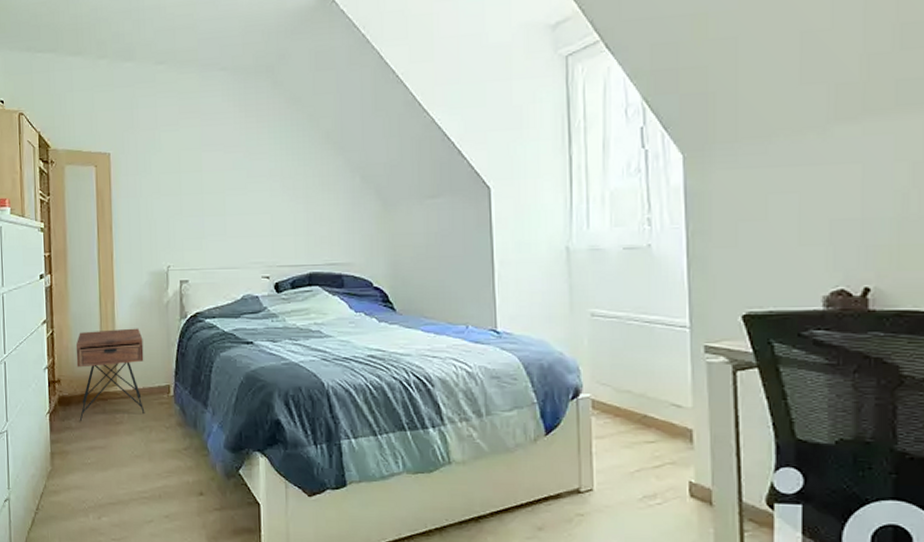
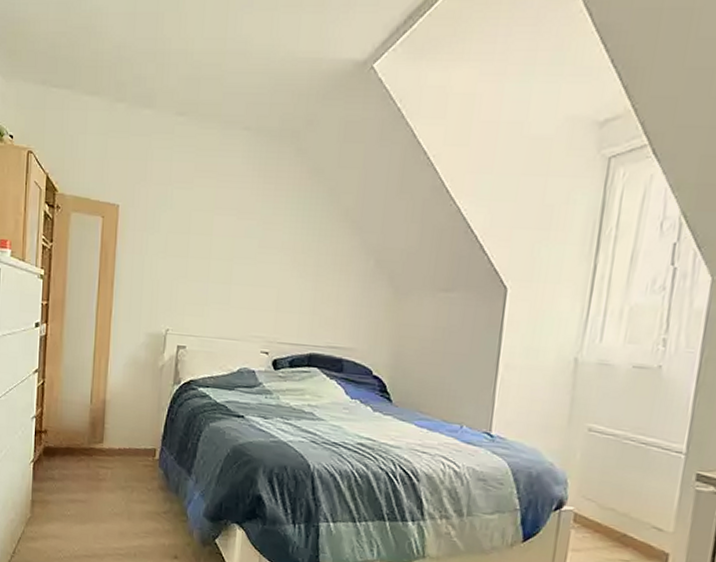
nightstand: present [75,328,145,421] -> none [62,385,134,473]

